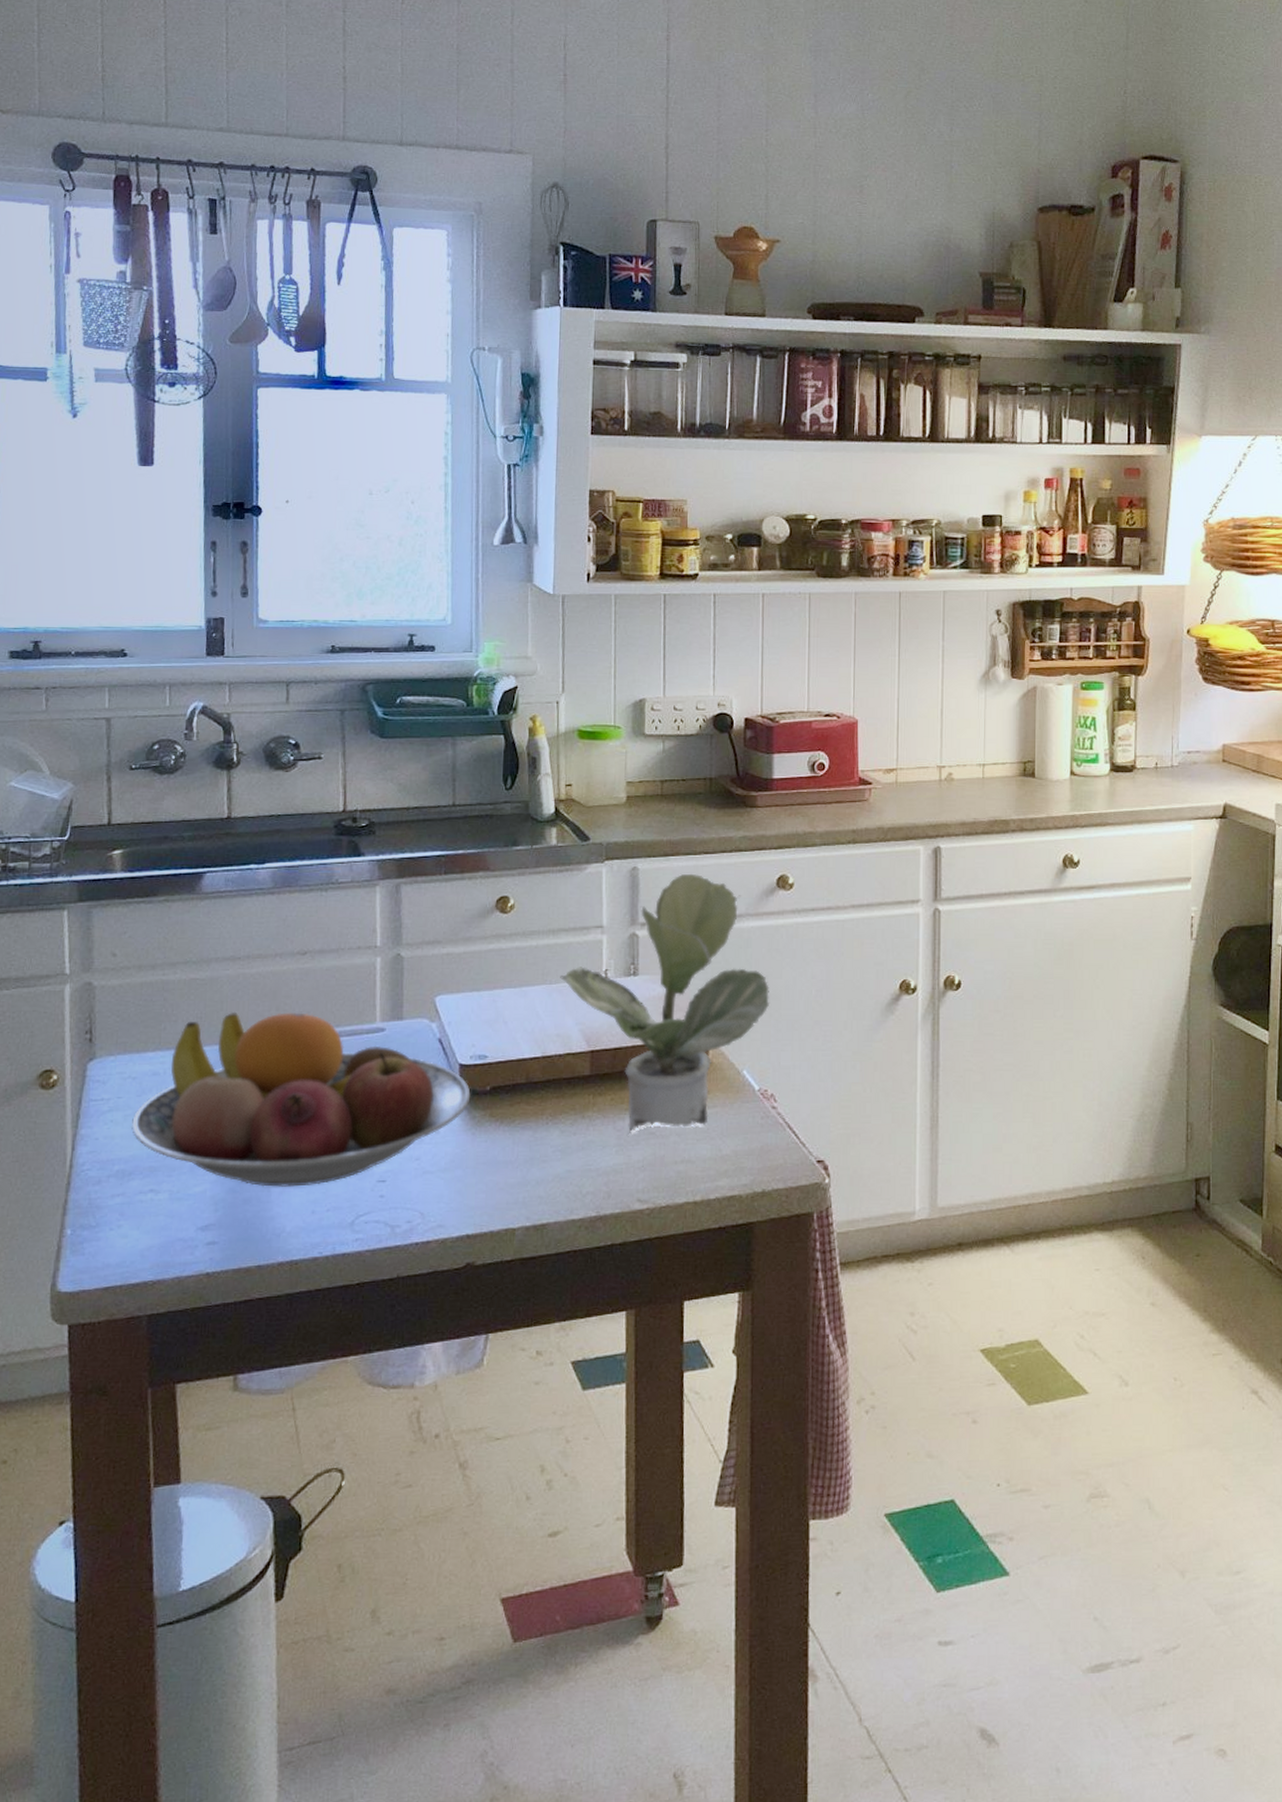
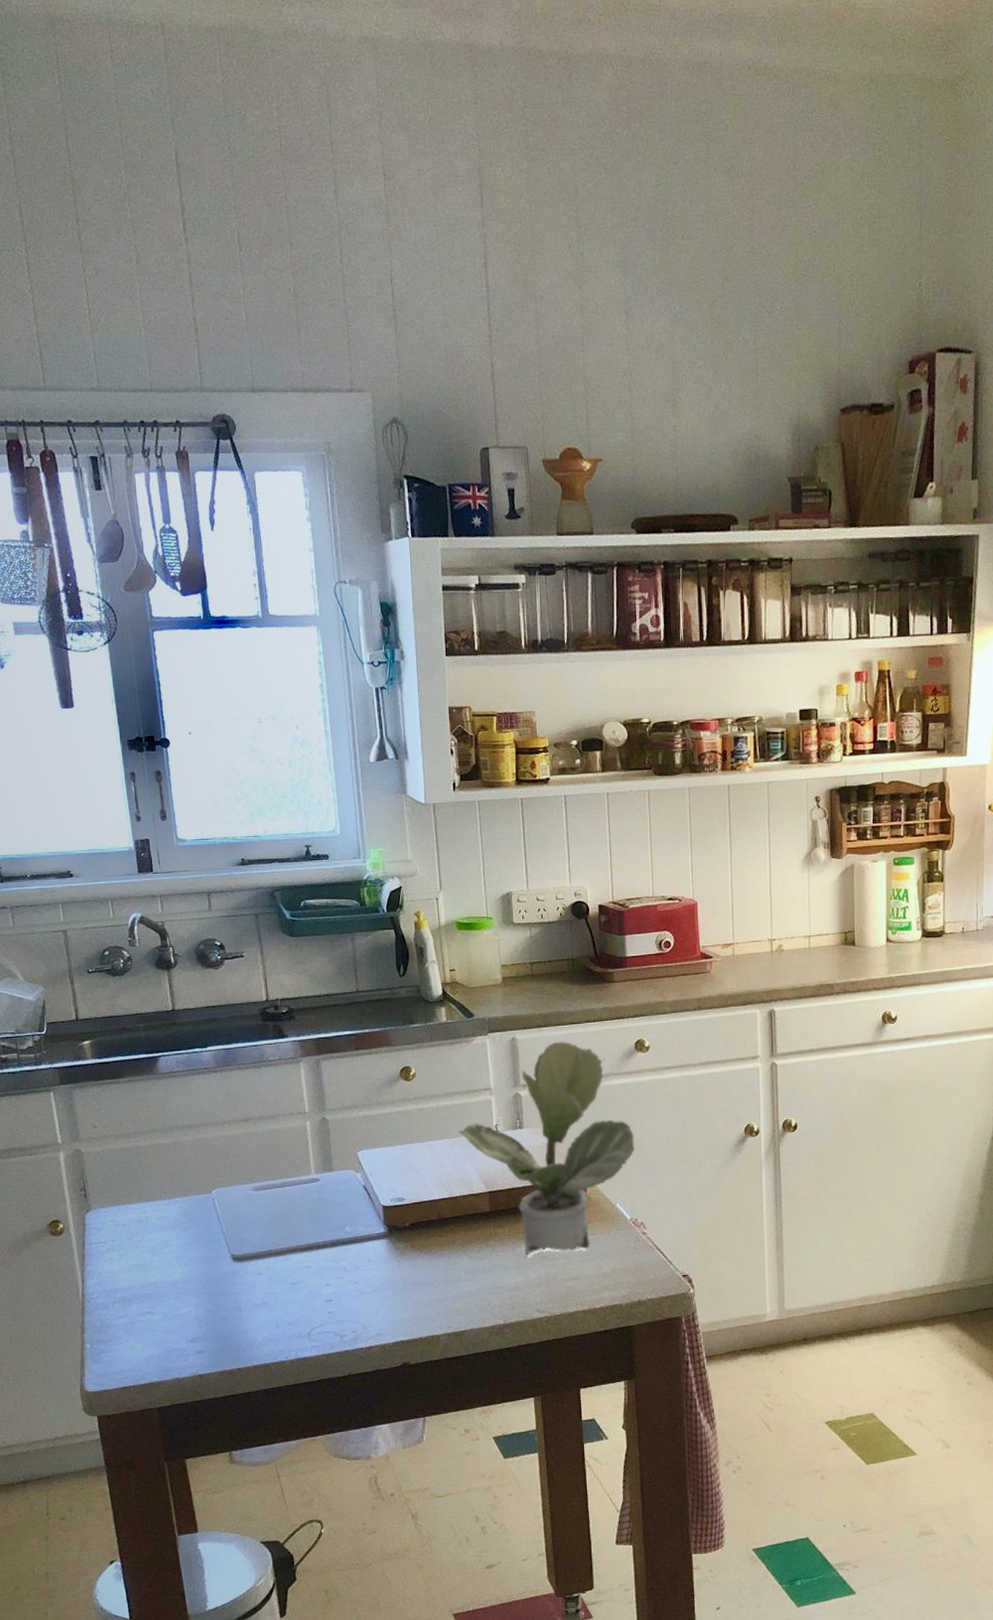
fruit bowl: present [130,1011,471,1187] -> none [125,1168,394,1308]

